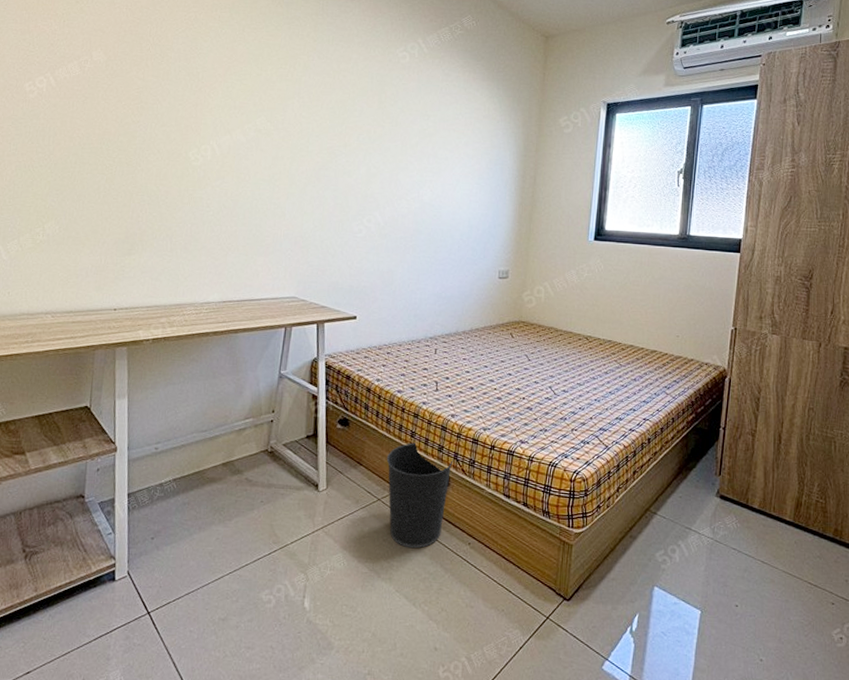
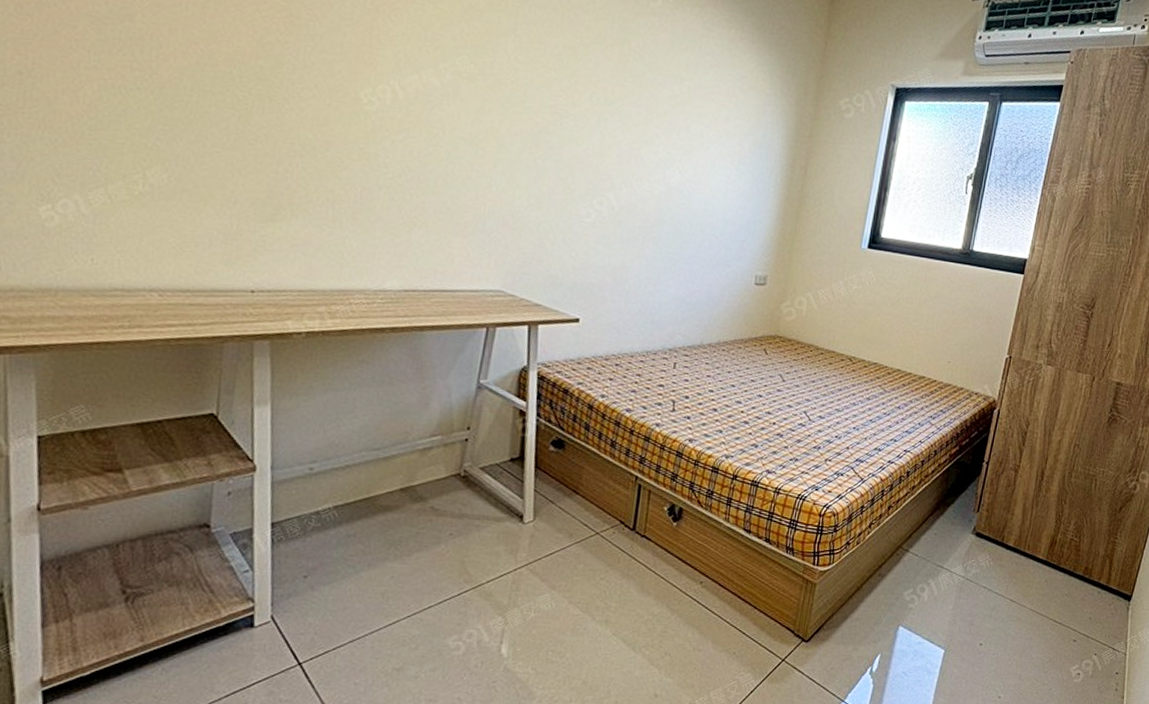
wastebasket: present [386,442,454,549] -> none [608,469,689,588]

